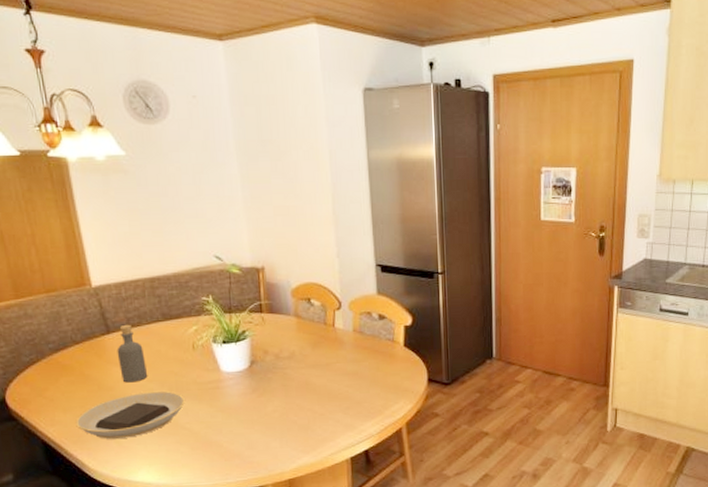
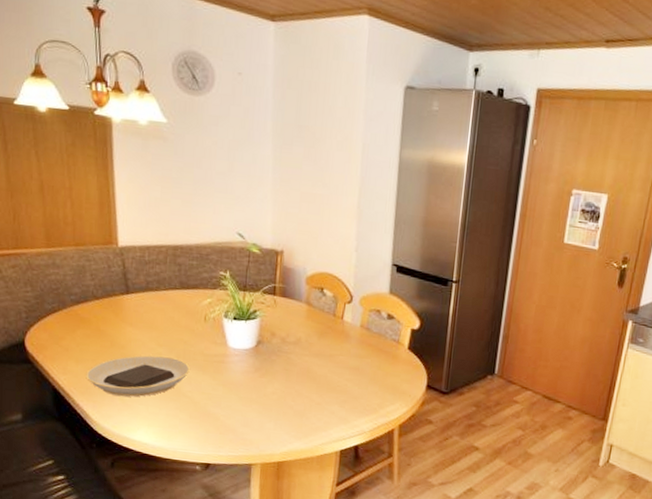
bottle: present [117,324,148,383] -> none [133,287,159,345]

